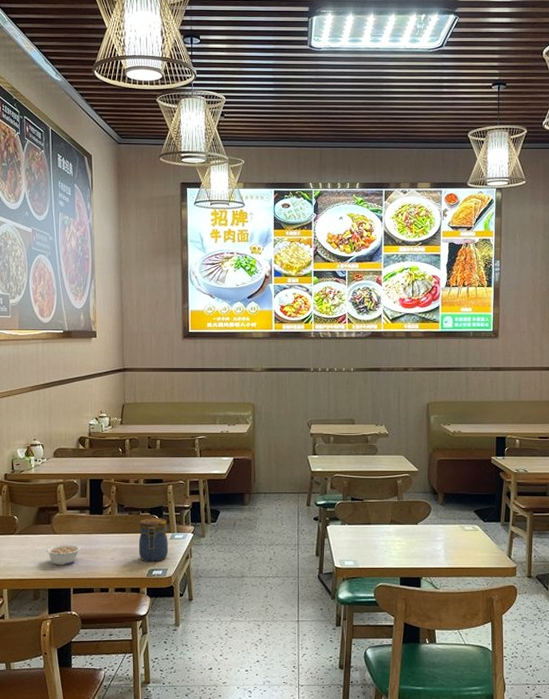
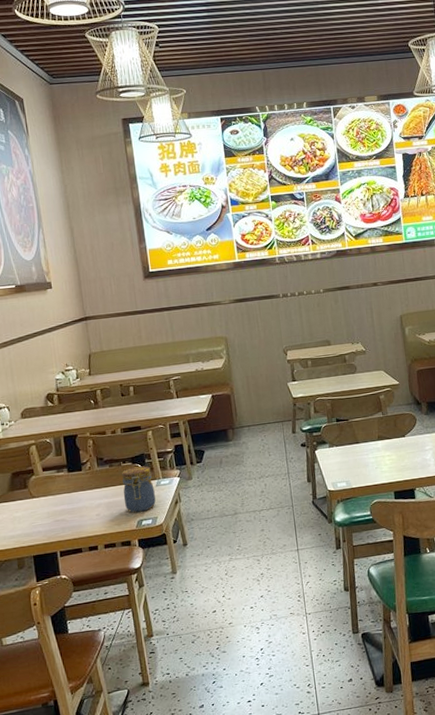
legume: present [46,544,81,565] -> none [25,505,63,530]

